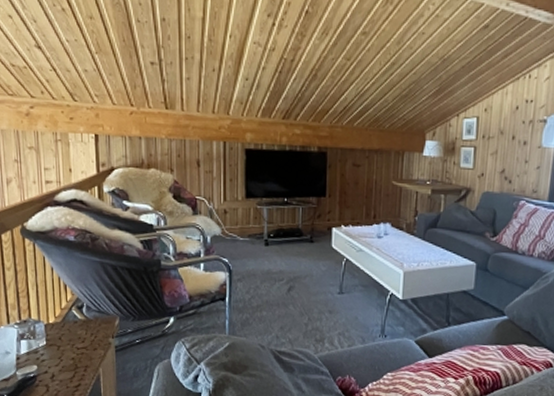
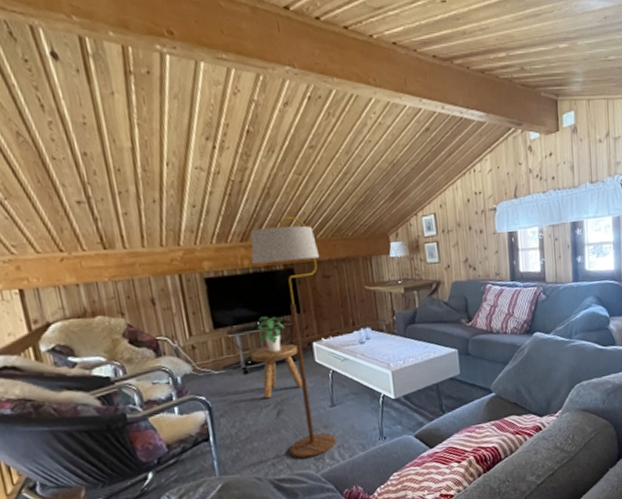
stool: none [273,223,318,272] -> present [250,344,303,398]
potted plant: none [283,194,310,231] -> present [257,316,286,353]
floor lamp: none [289,99,354,338] -> present [250,216,337,458]

